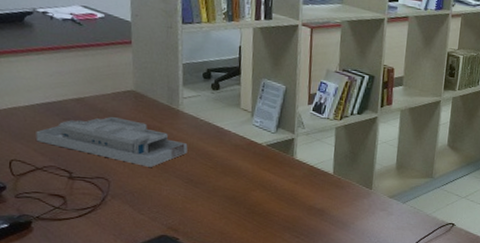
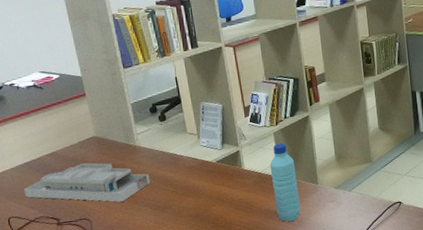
water bottle: none [321,139,352,223] -> present [269,143,301,222]

